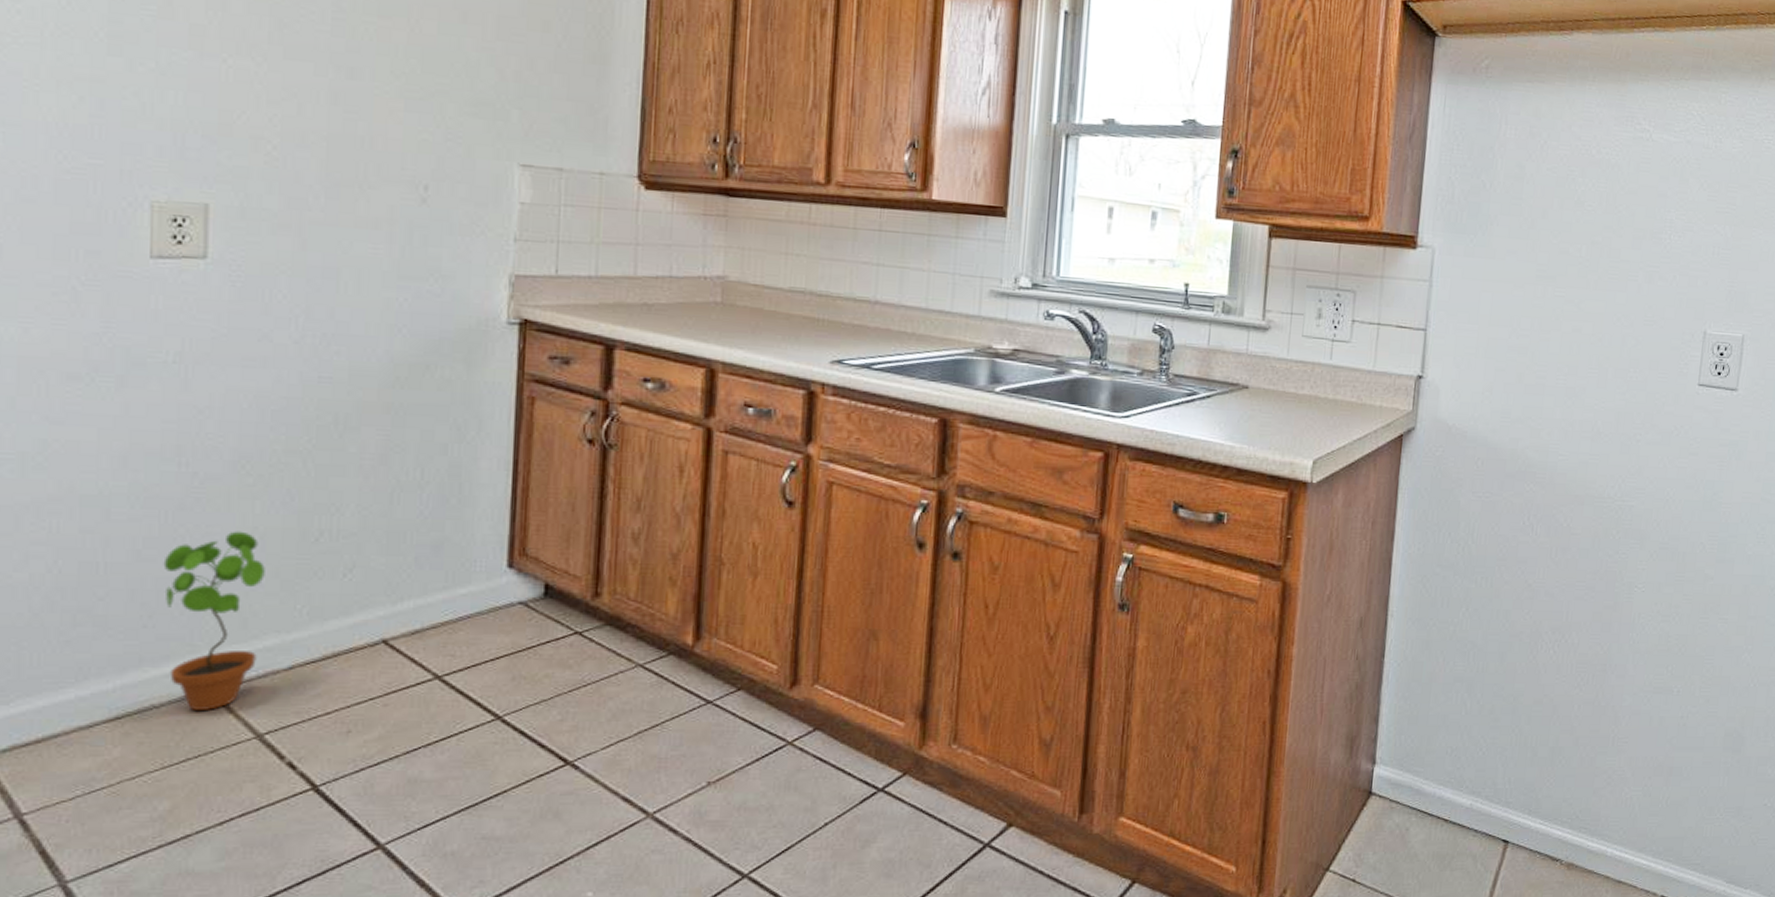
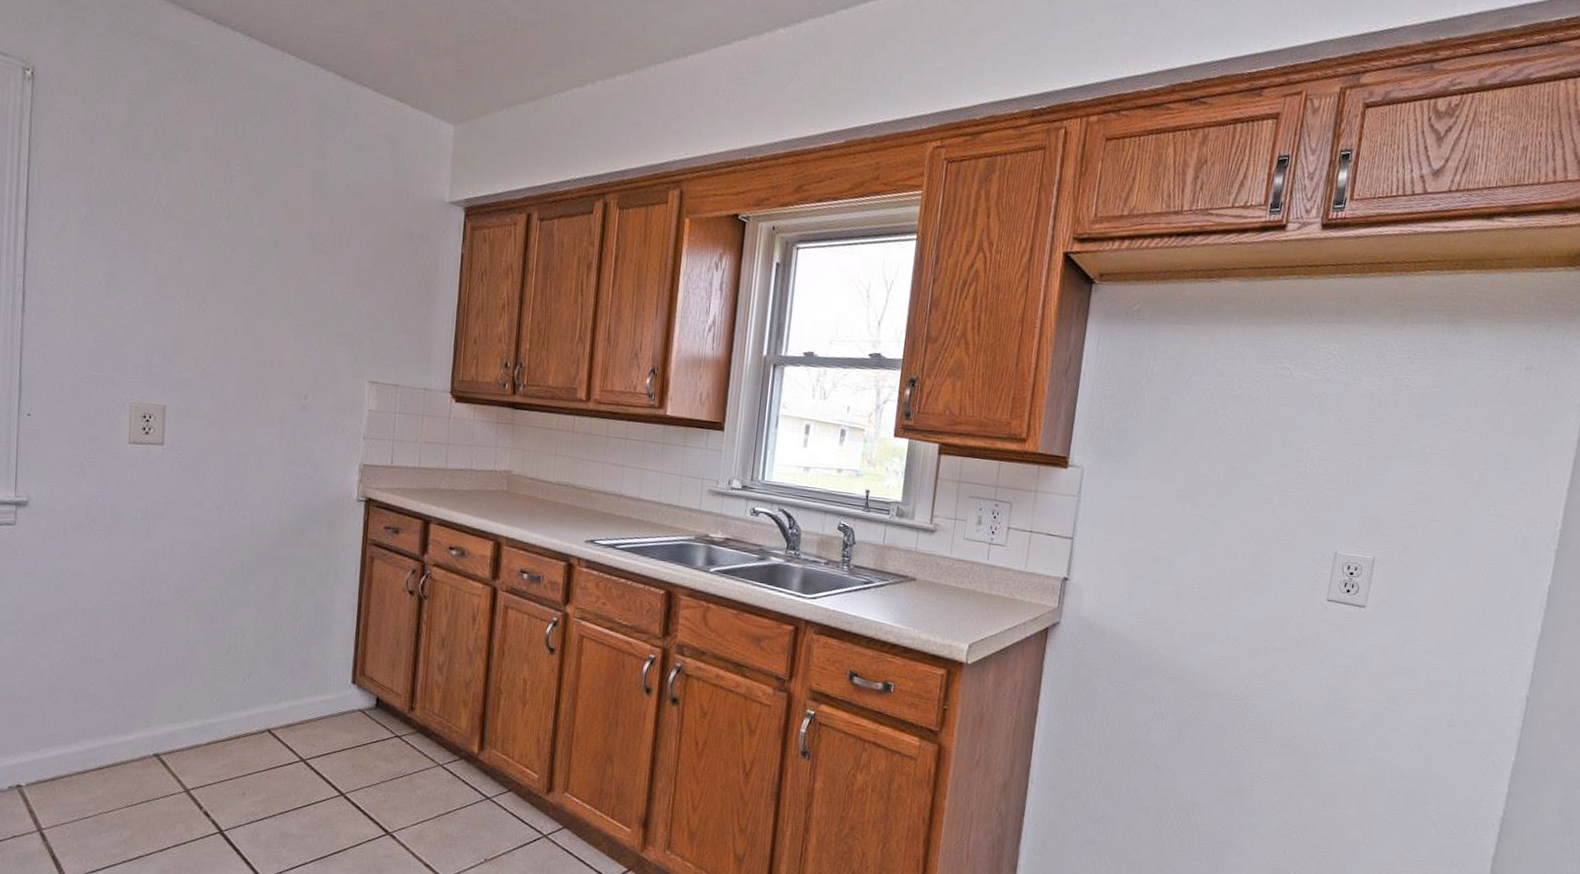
potted plant: present [163,531,265,712] -> none [131,642,194,769]

